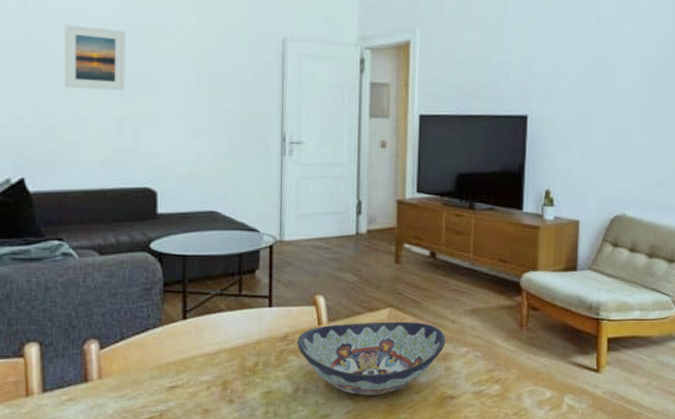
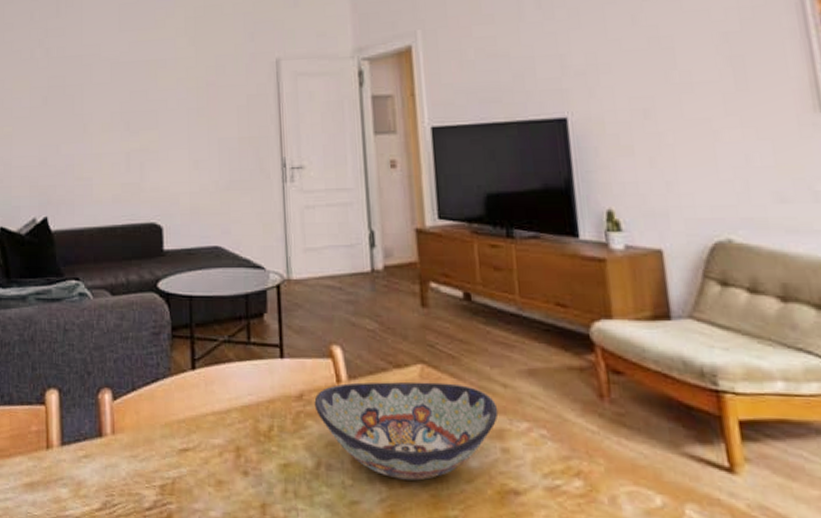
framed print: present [65,24,125,91] -> none [81,67,132,127]

